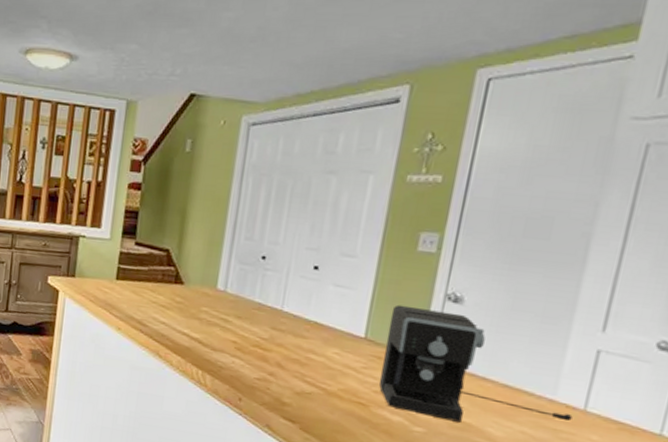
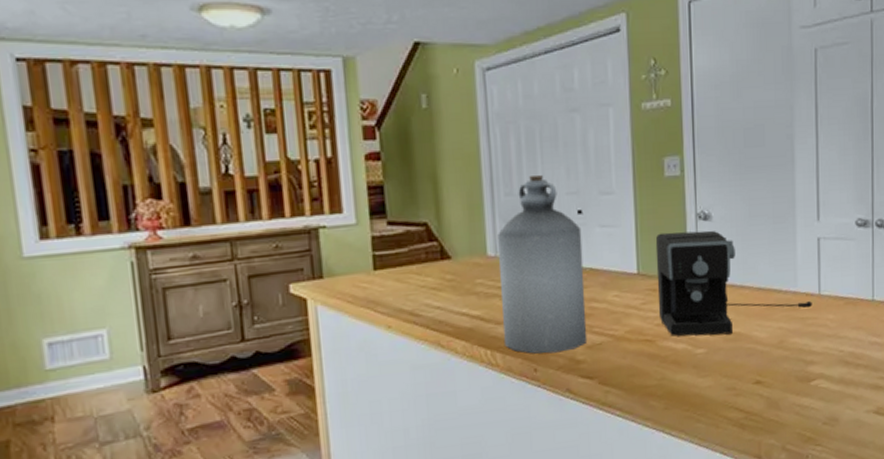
bottle: none [215,226,314,392] -> present [498,175,588,354]

